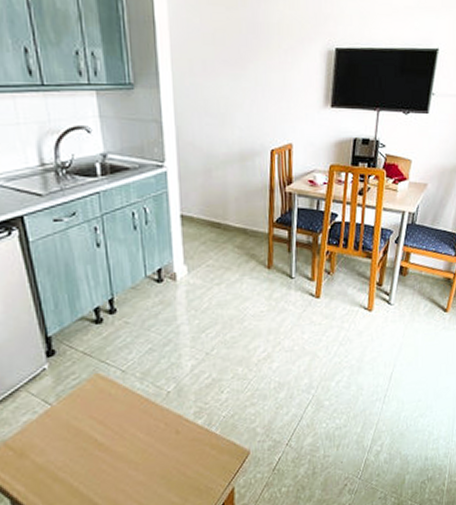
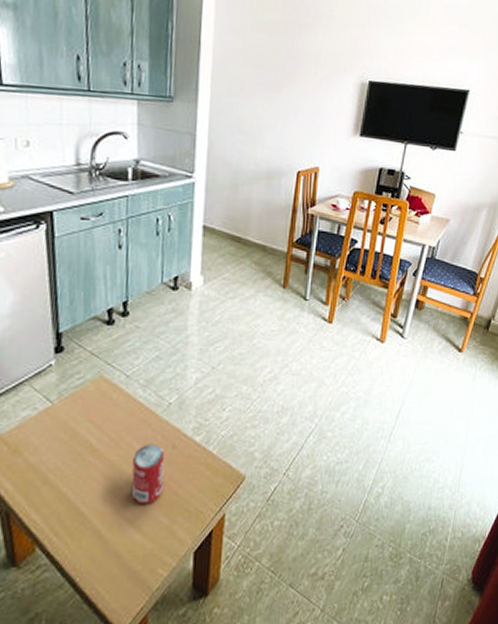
beverage can: none [139,431,172,489] -> present [131,444,165,505]

